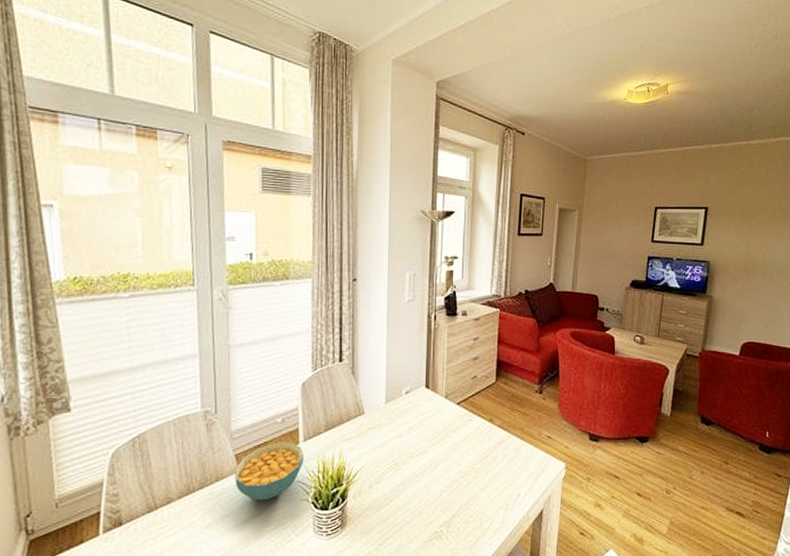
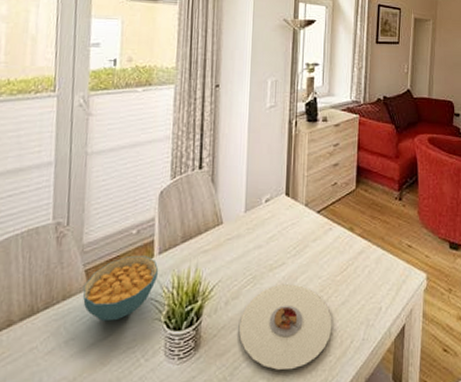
plate: none [383,471,472,548] -> present [239,284,332,370]

